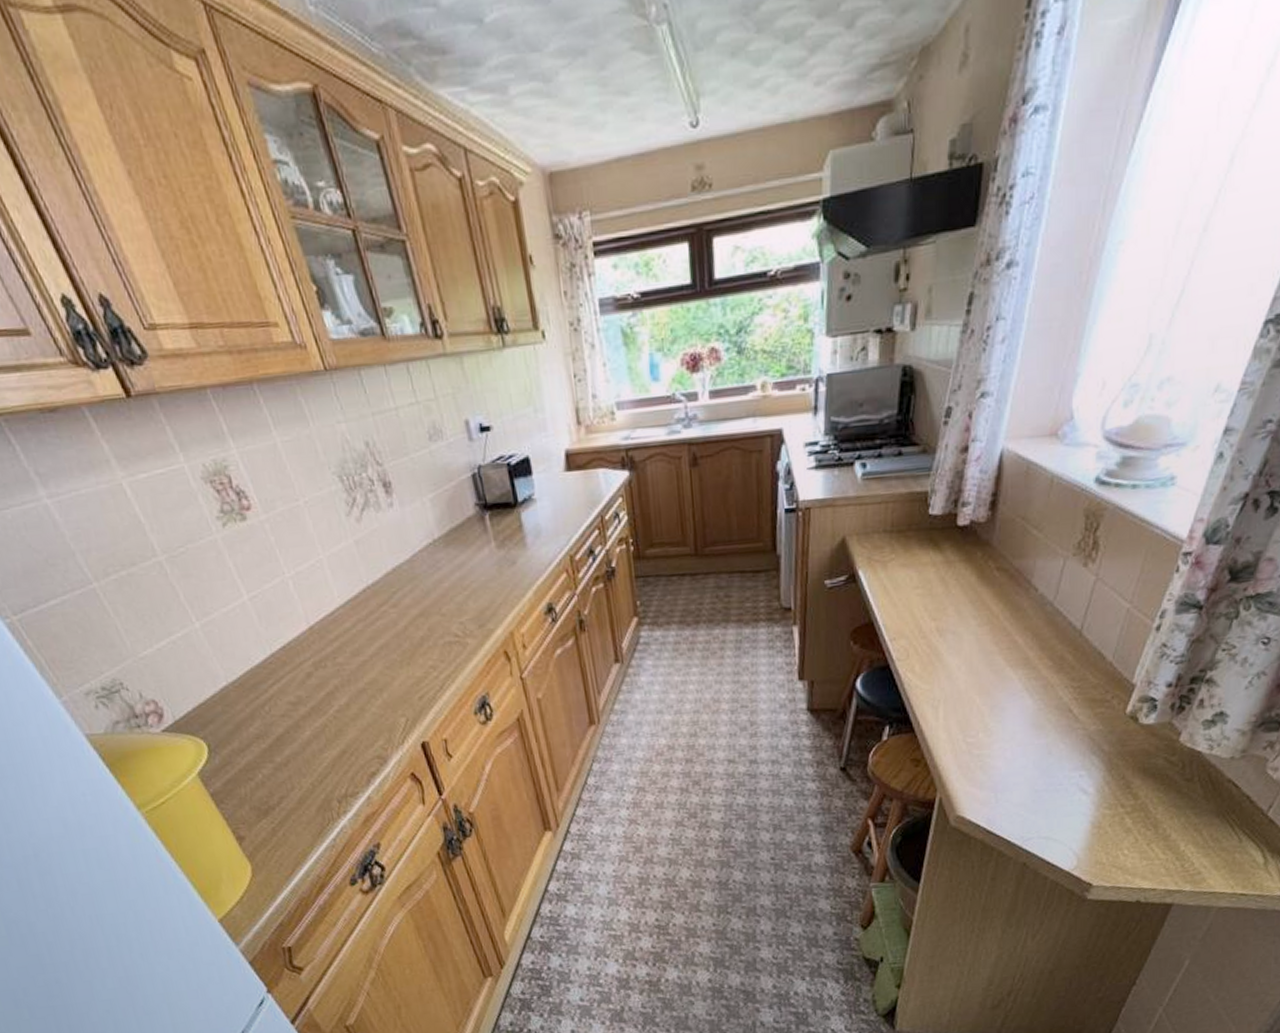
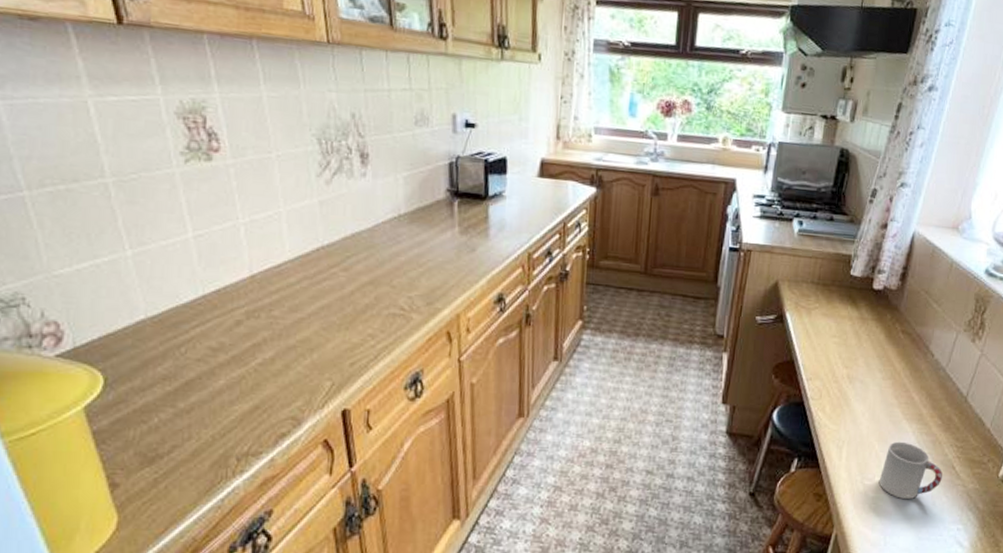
cup: none [983,690,1058,753] -> present [879,441,942,500]

